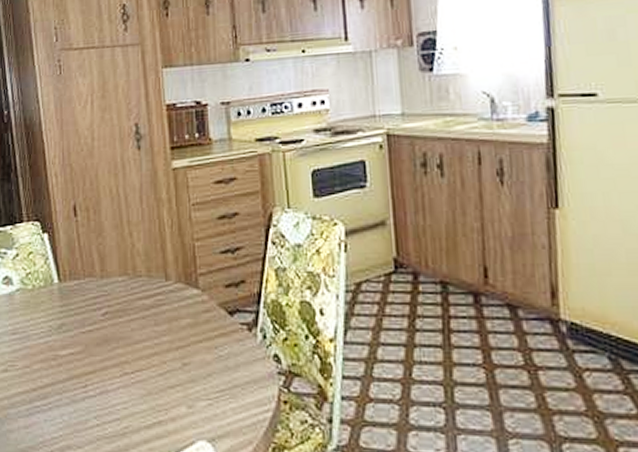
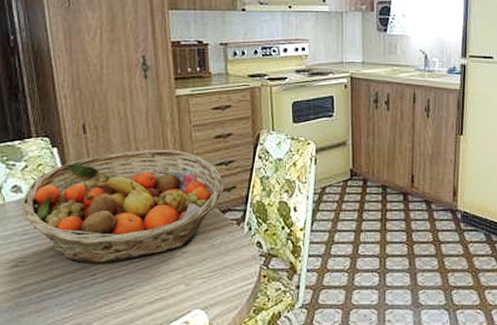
fruit basket: none [13,233,231,373] -> present [22,149,225,264]

